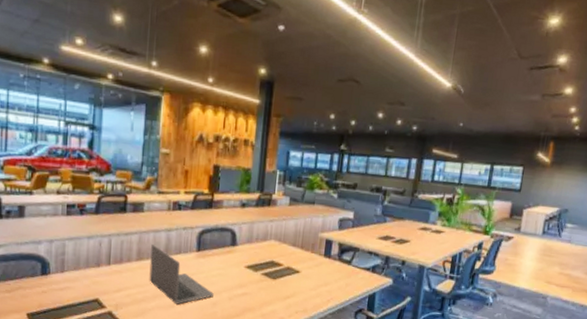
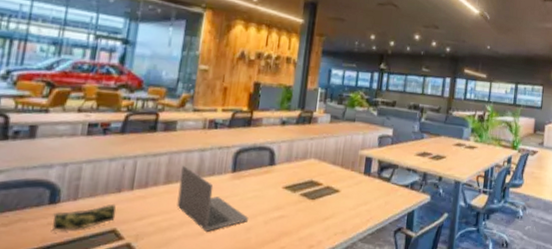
pencil case: none [46,276,98,299] -> present [52,204,116,231]

